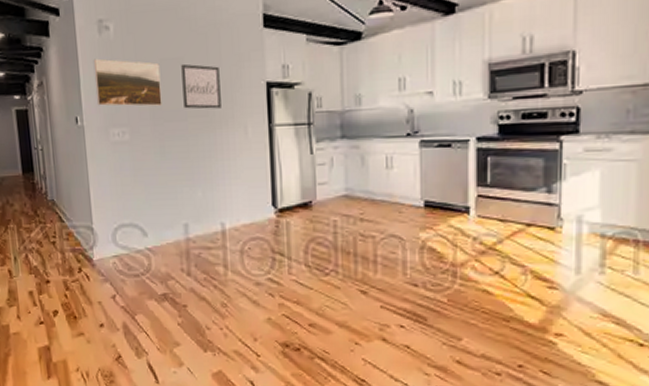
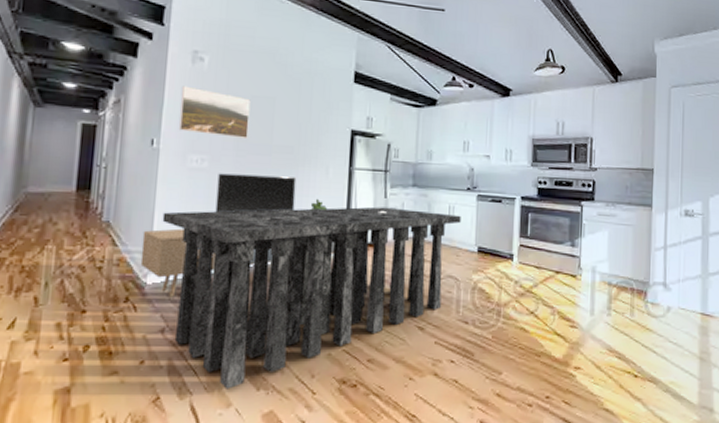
media console: none [83,141,263,267] -> present [140,173,335,297]
dining table: none [97,164,401,350] -> present [162,206,461,389]
wall art: present [181,63,221,109] -> none [269,103,309,148]

